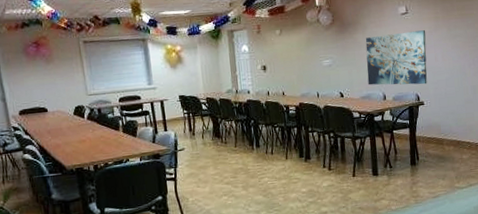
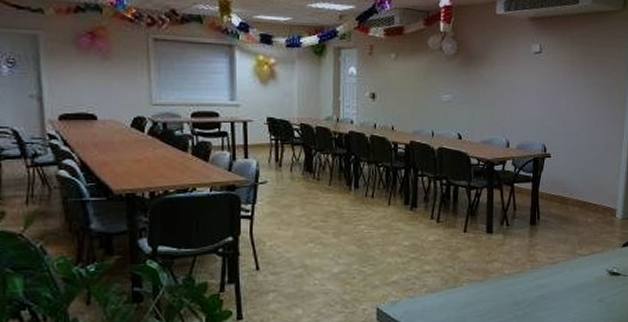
wall art: present [365,30,427,86] -> none [491,73,560,135]

